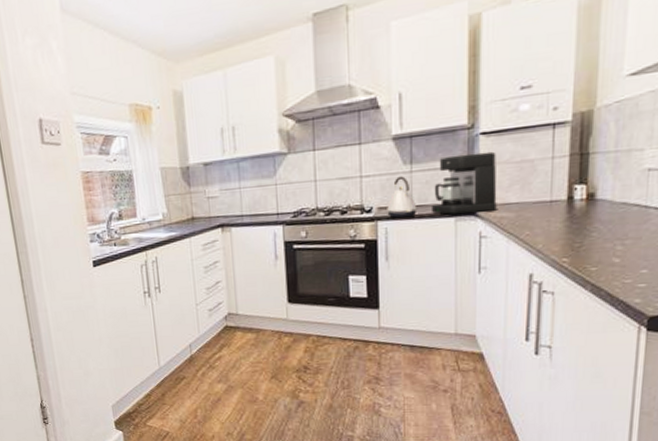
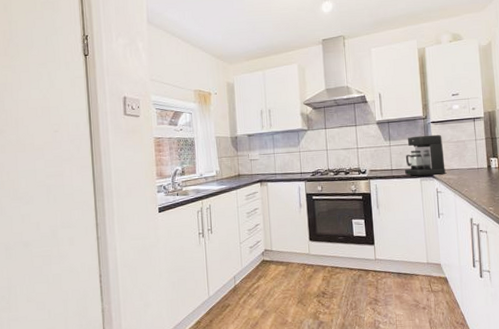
kettle: present [387,176,417,219] -> none [376,148,396,178]

